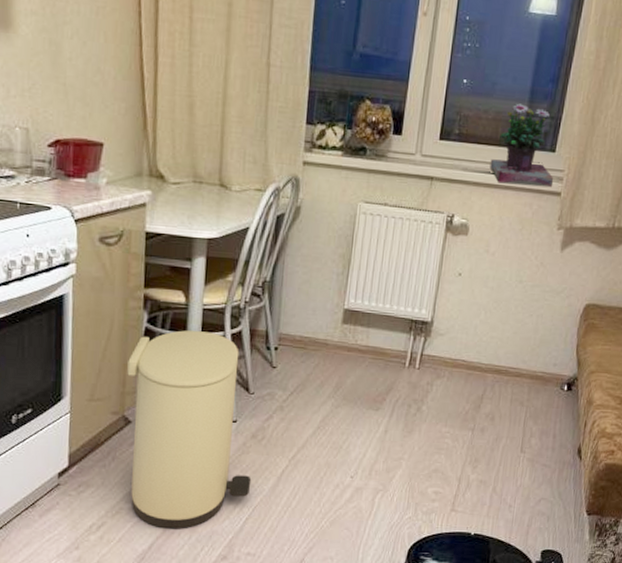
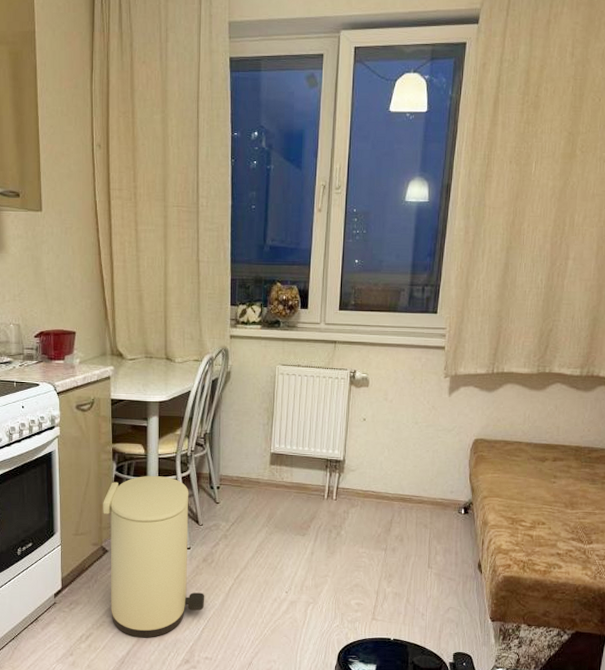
potted flower: present [489,103,554,188] -> none [382,276,438,343]

